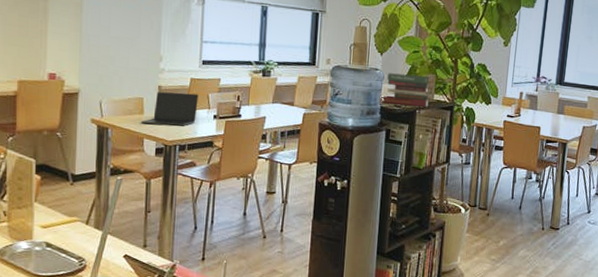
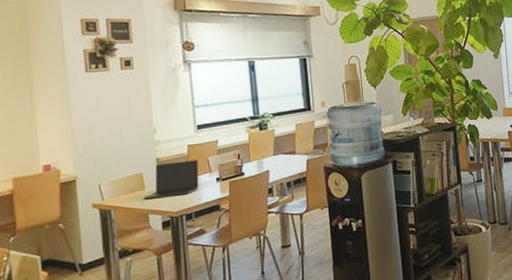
books: present [383,73,430,108] -> none [384,101,431,136]

